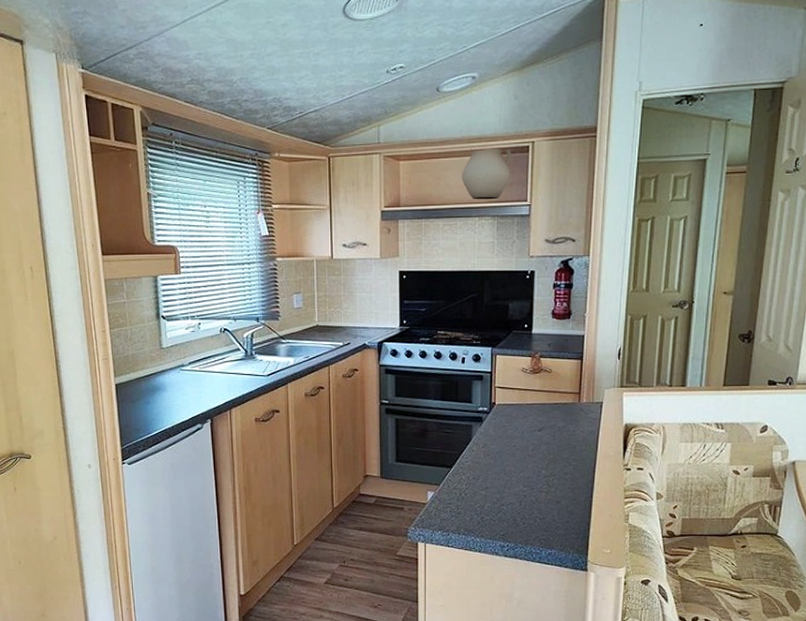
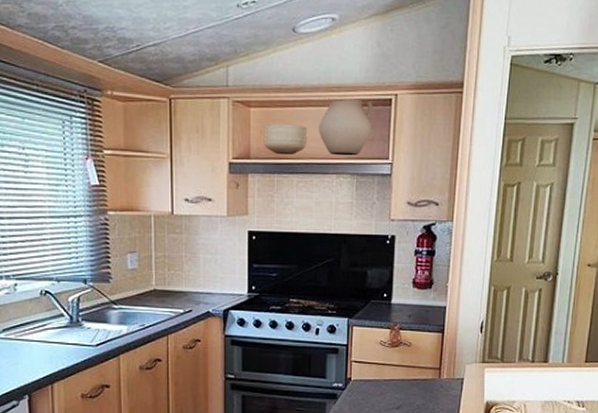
bowl: none [412,174,452,202] -> present [263,123,308,156]

